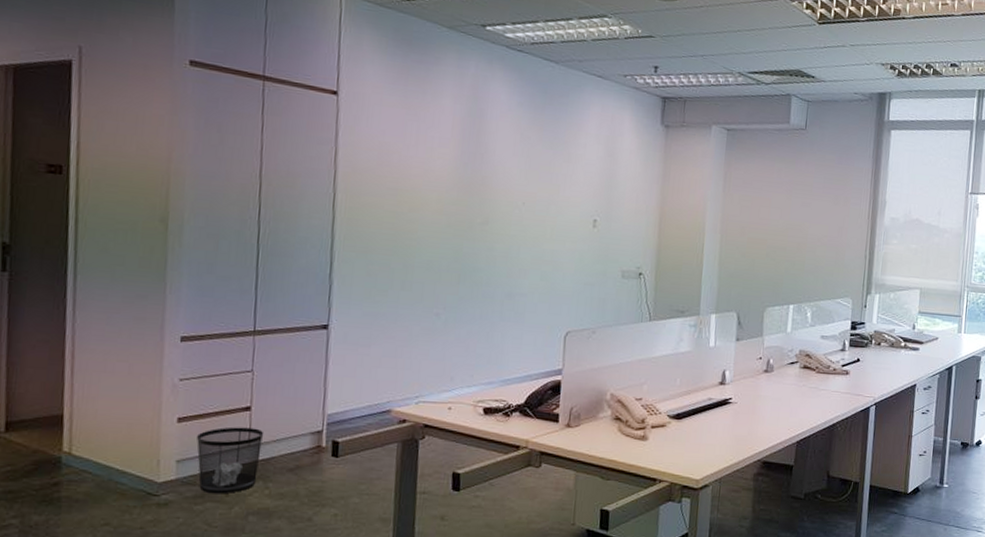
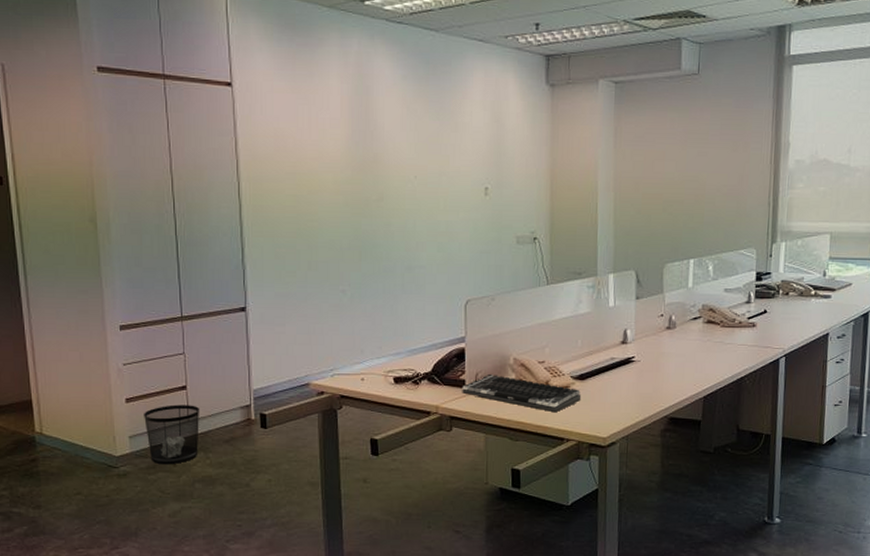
computer keyboard: none [554,408,677,452] -> present [462,373,582,413]

